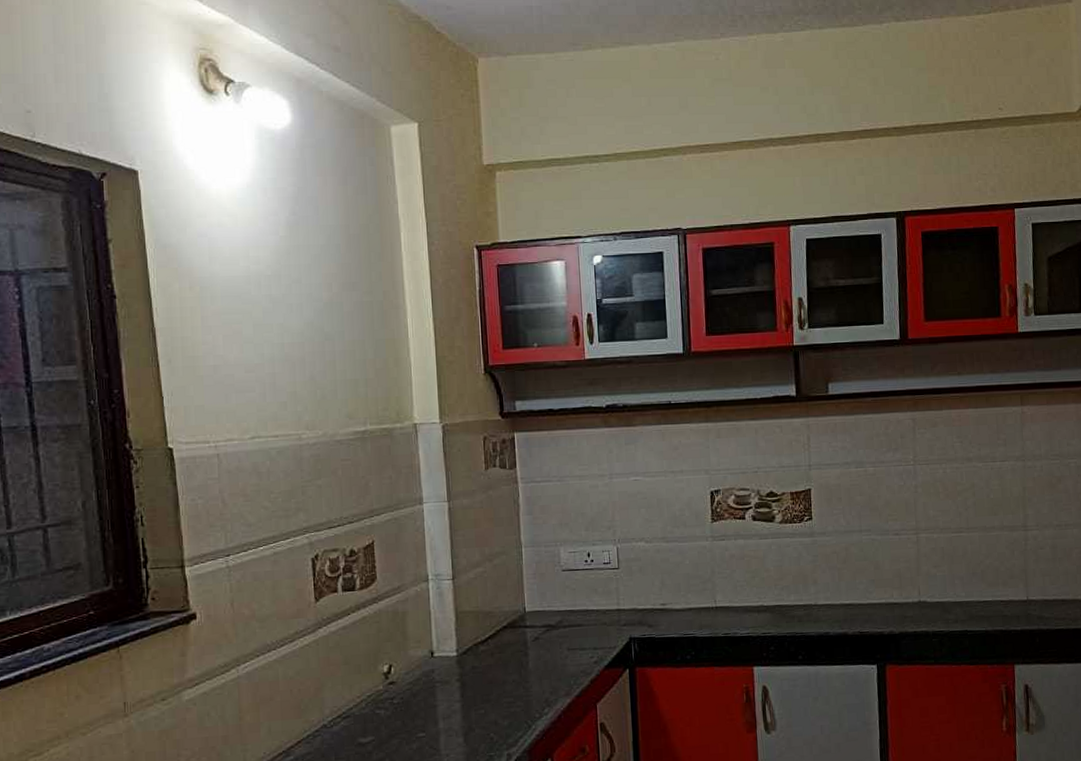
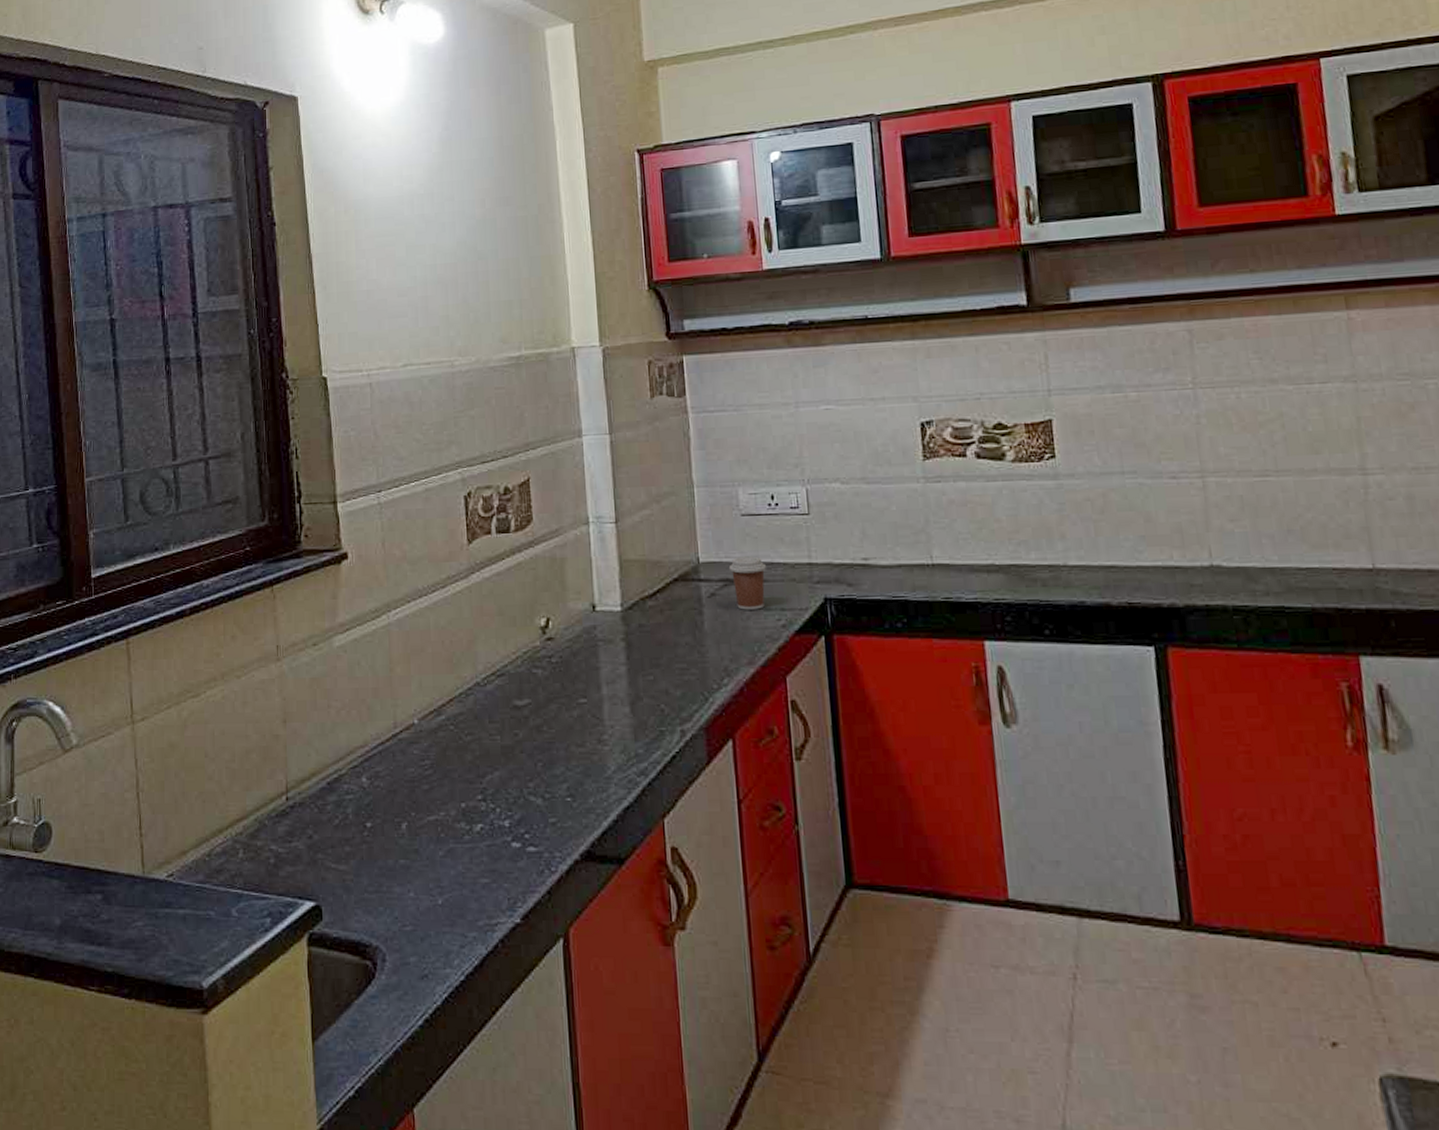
coffee cup: none [550,605,582,651] -> present [728,556,766,610]

